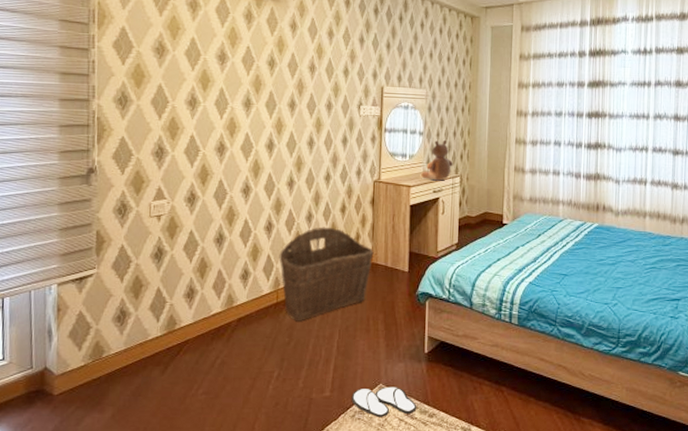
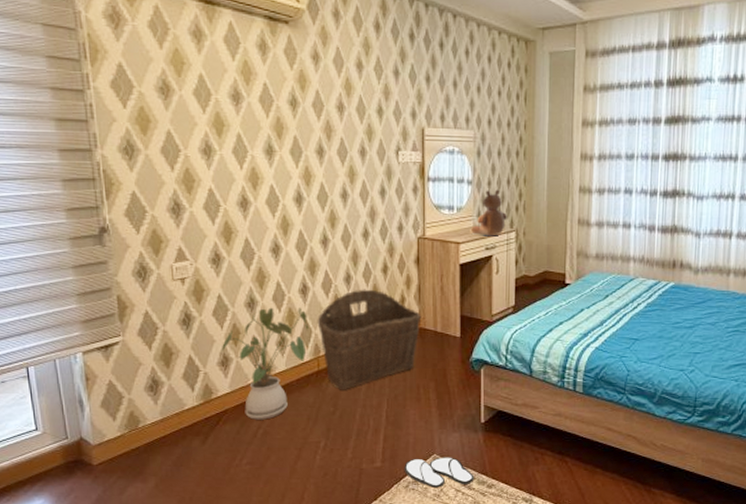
house plant: none [188,243,271,350] -> present [221,307,309,420]

